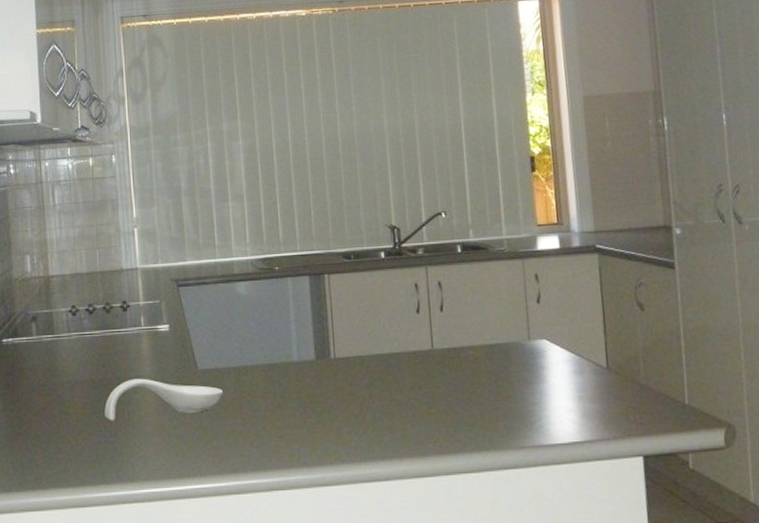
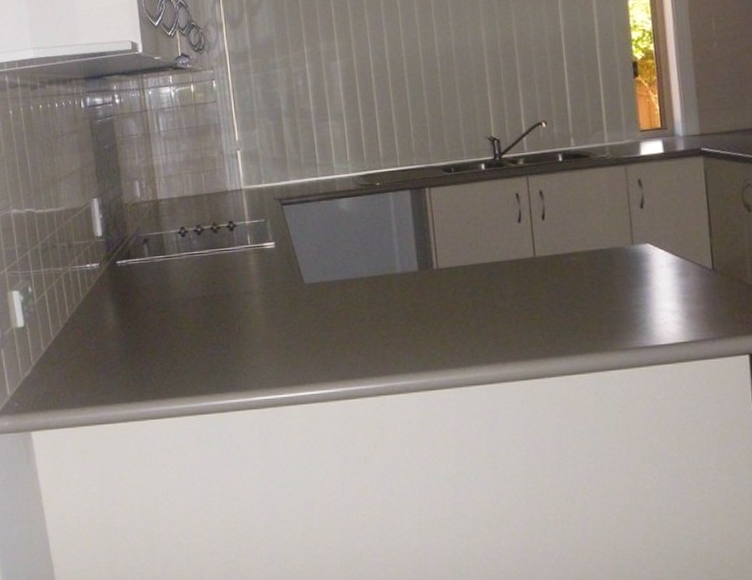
spoon rest: present [104,378,223,421] -> none [216,293,329,335]

